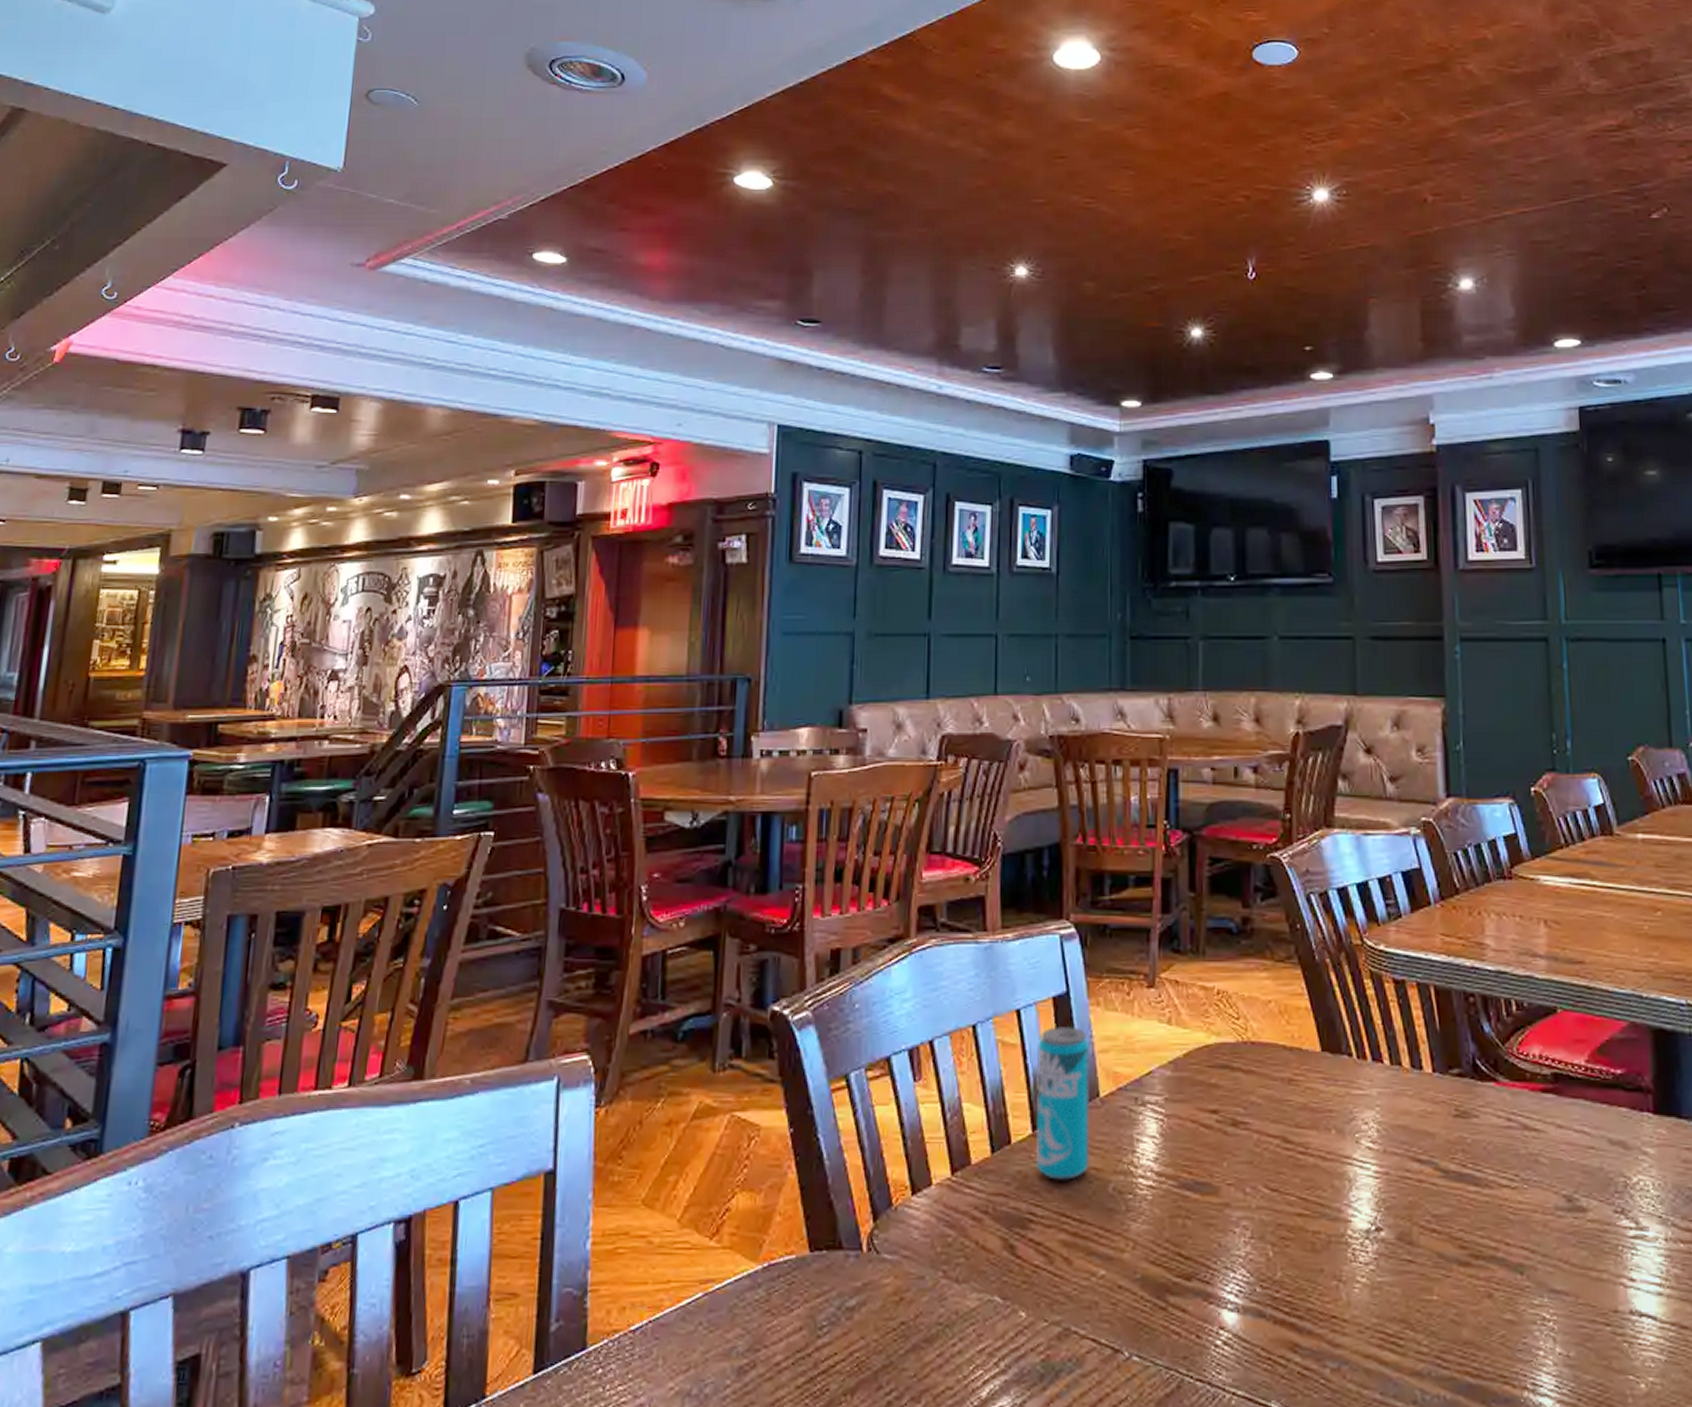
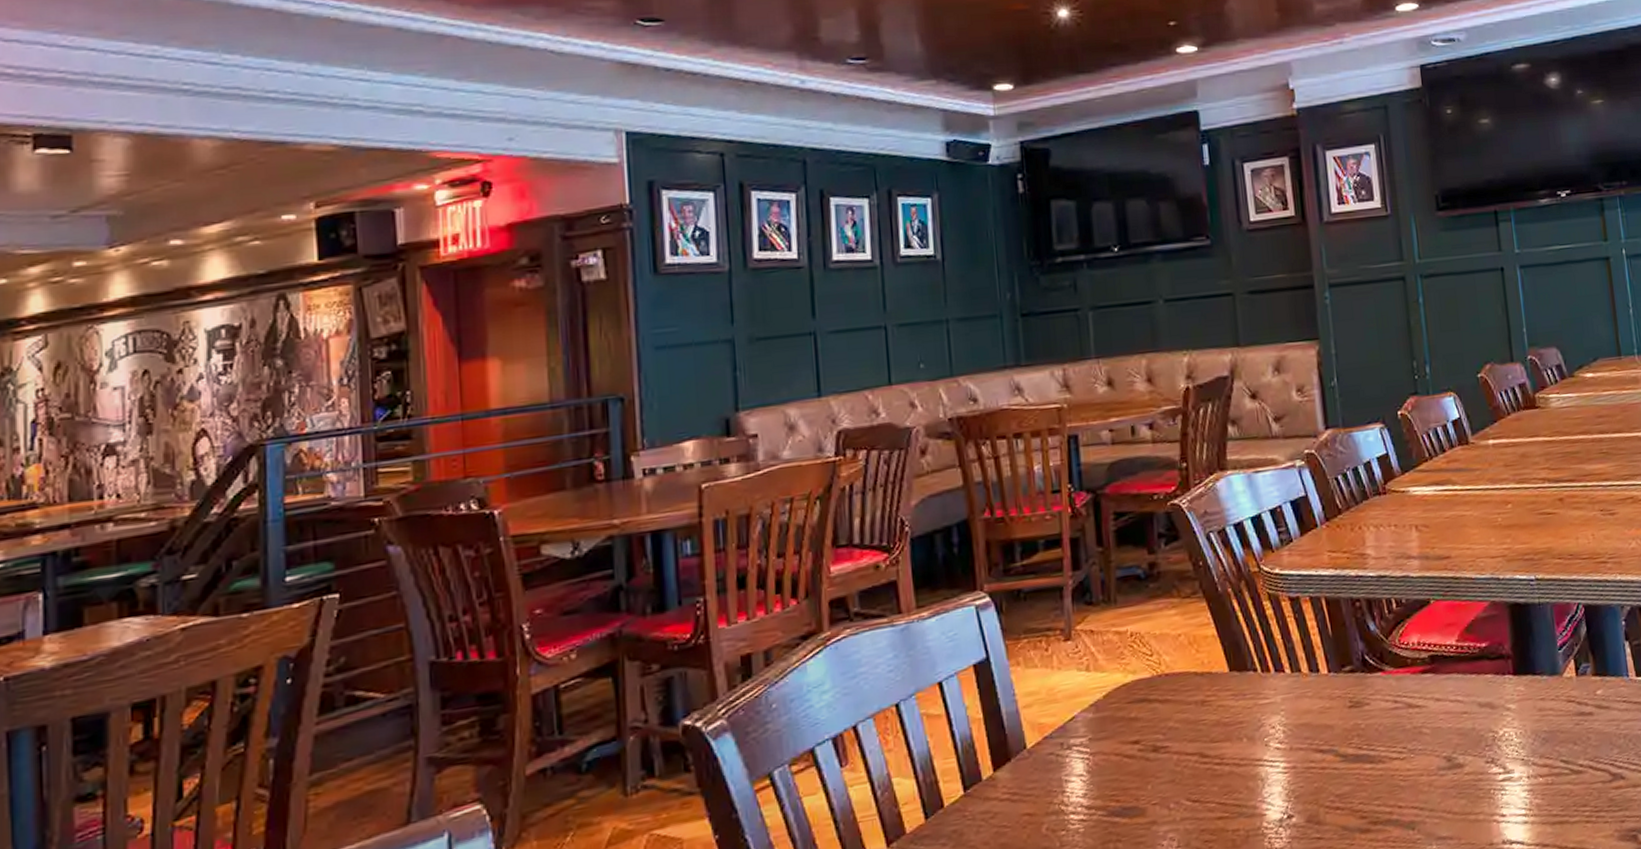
beverage can: present [1037,1025,1091,1180] -> none [962,688,1023,832]

